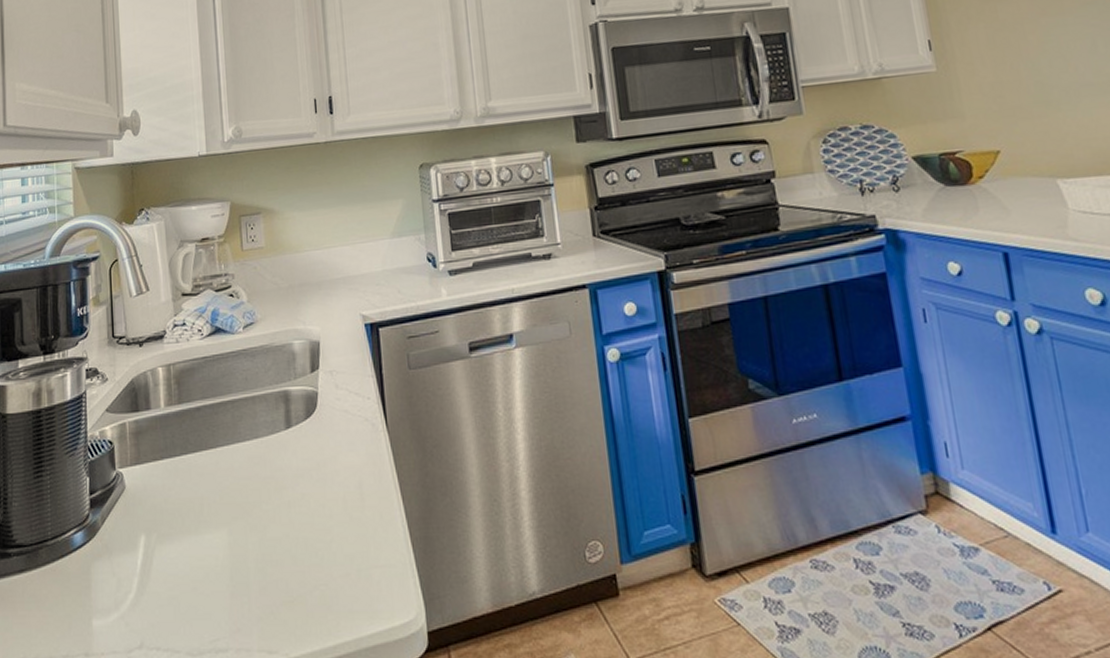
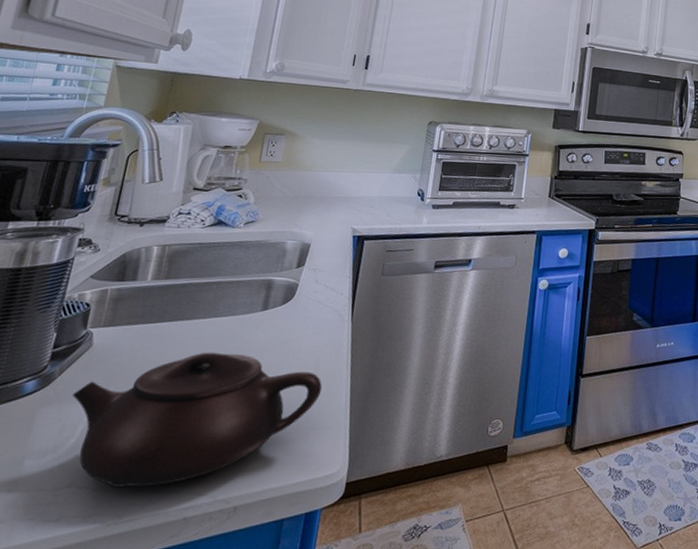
teapot: none [119,483,374,647] -> present [71,352,322,488]

